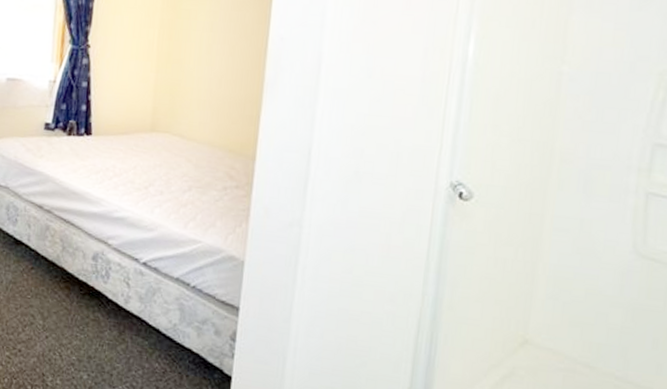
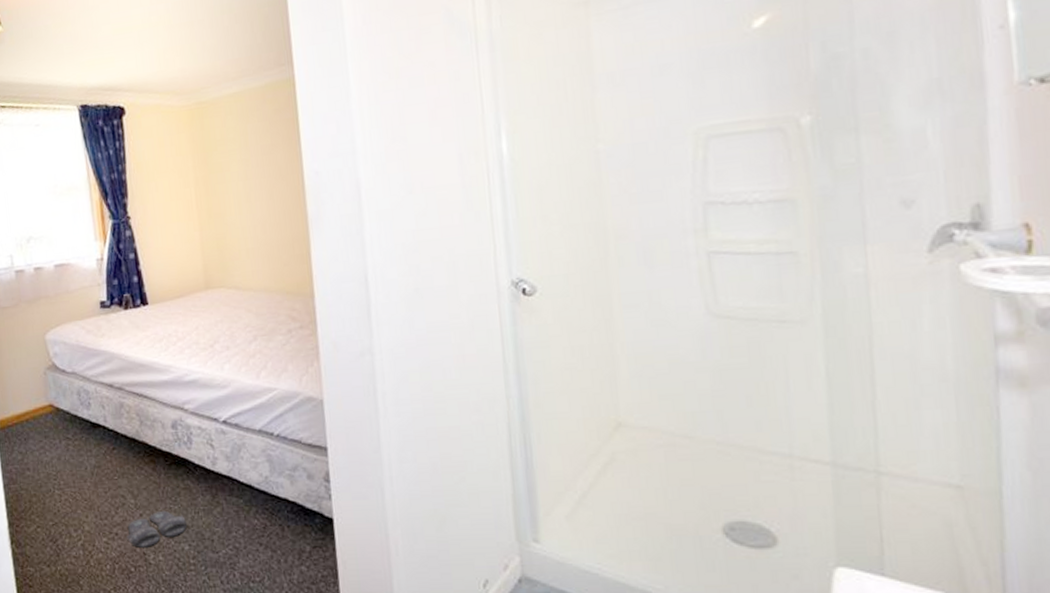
slippers: none [29,336,89,370] -> present [127,510,187,548]

